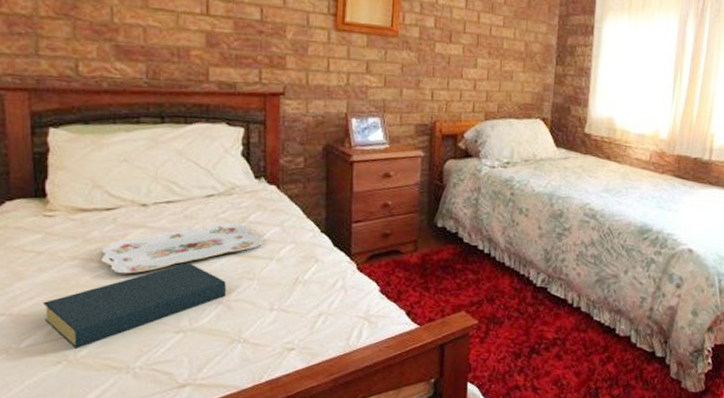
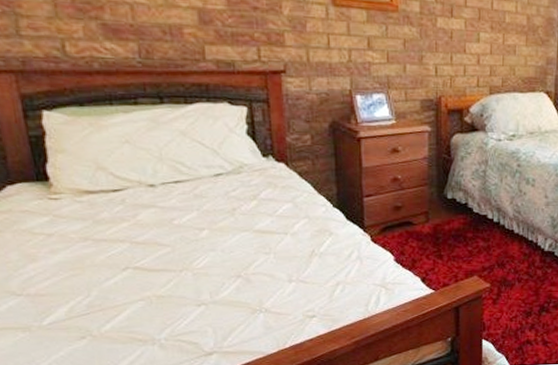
hardback book: present [42,262,227,350] -> none [59,240,244,325]
serving tray: present [101,223,264,274] -> none [113,201,277,253]

